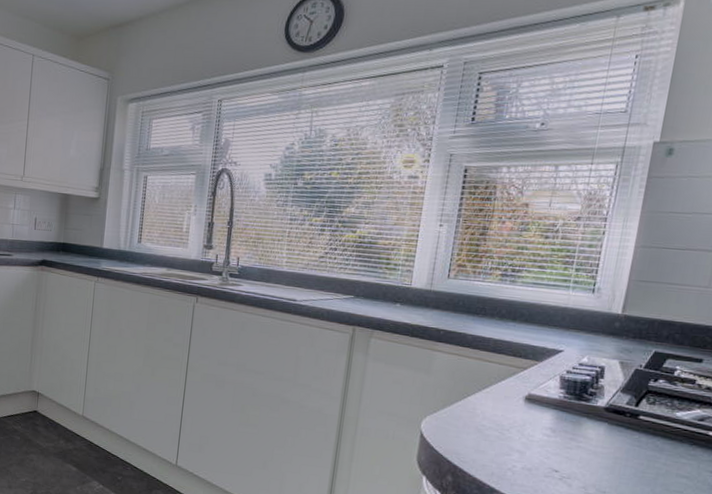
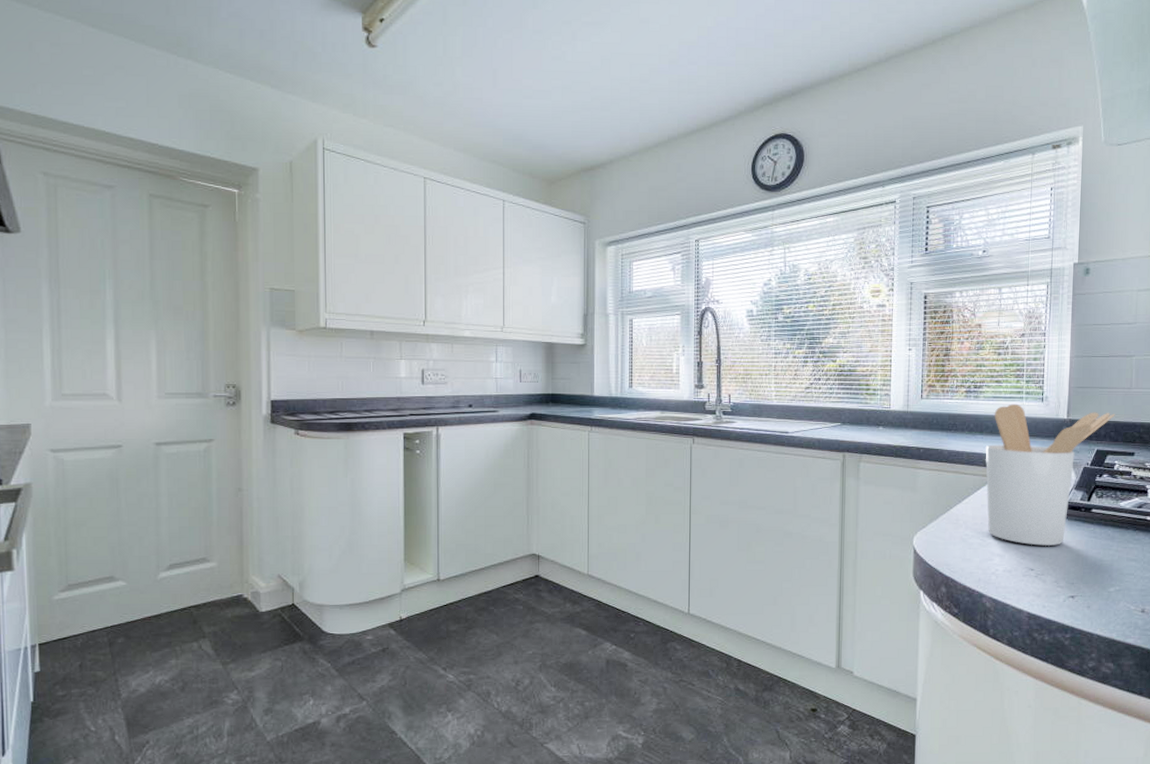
utensil holder: none [509,292,684,450] -> present [985,403,1115,546]

